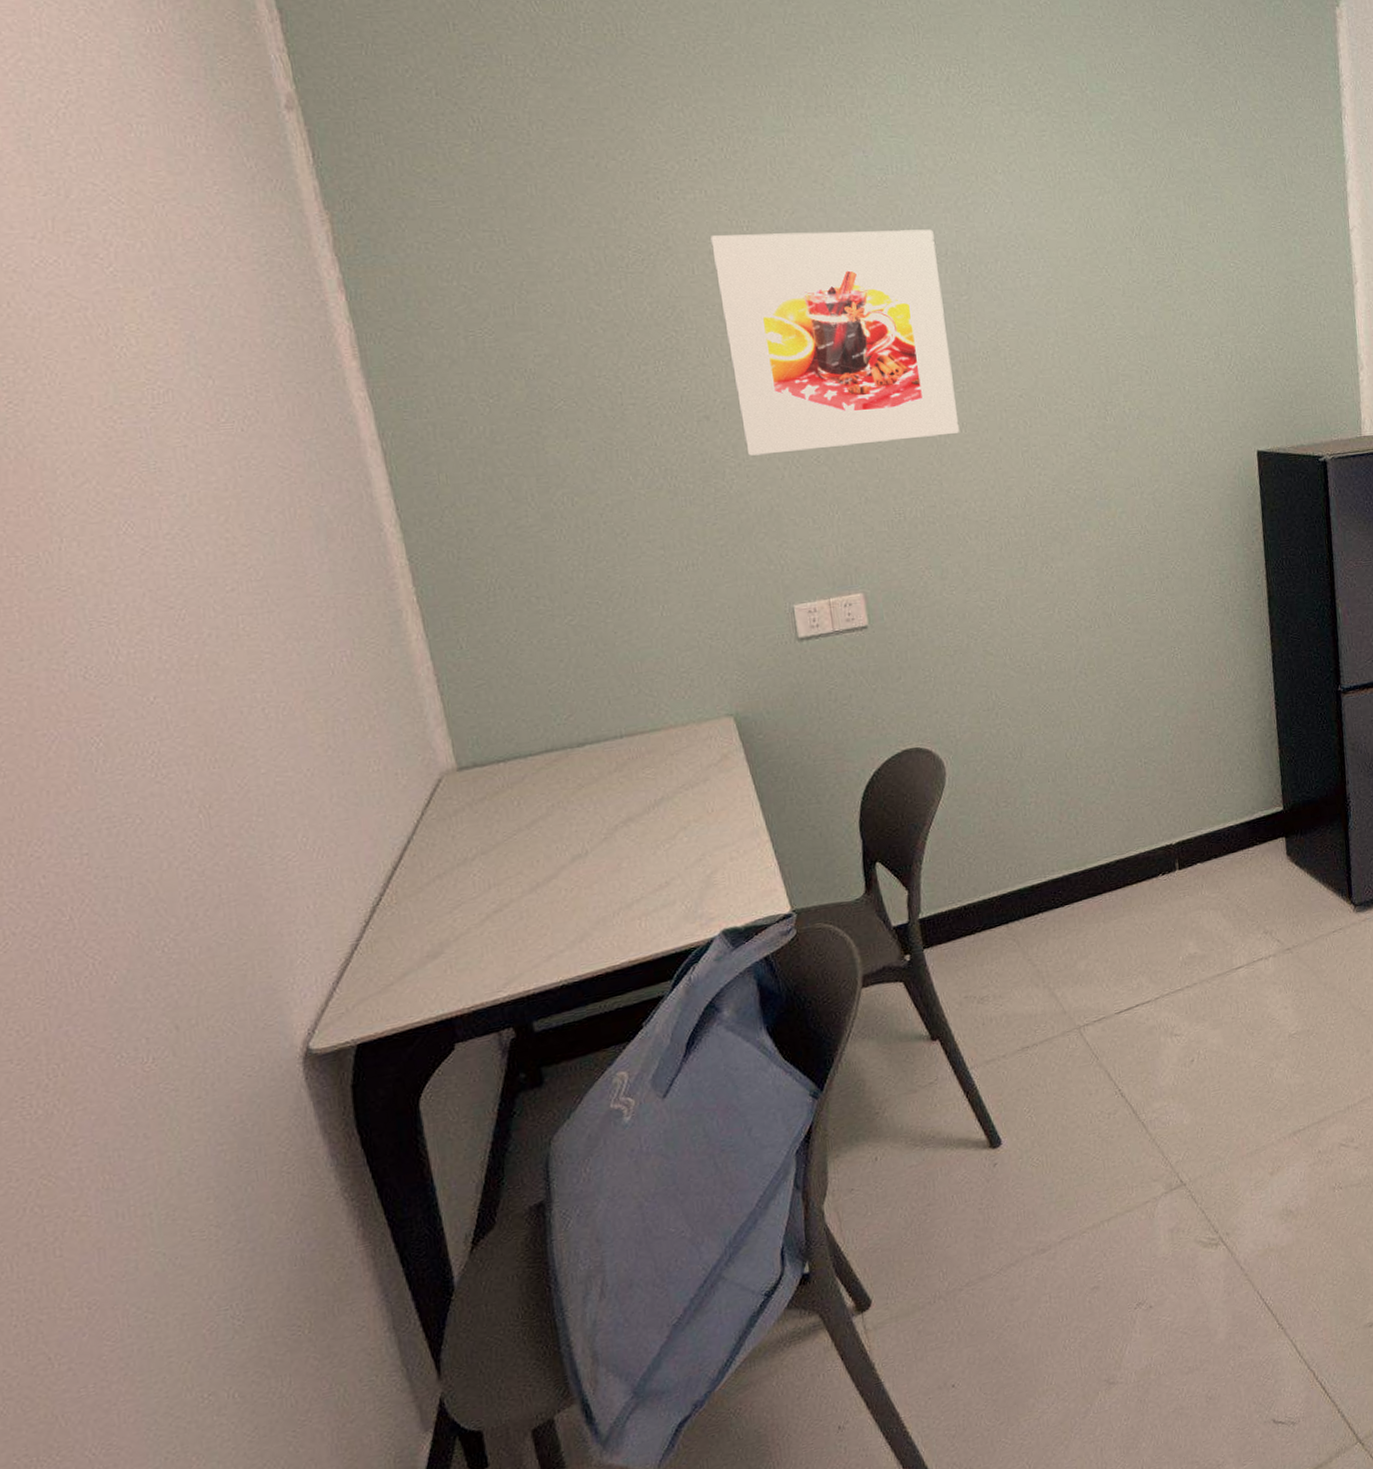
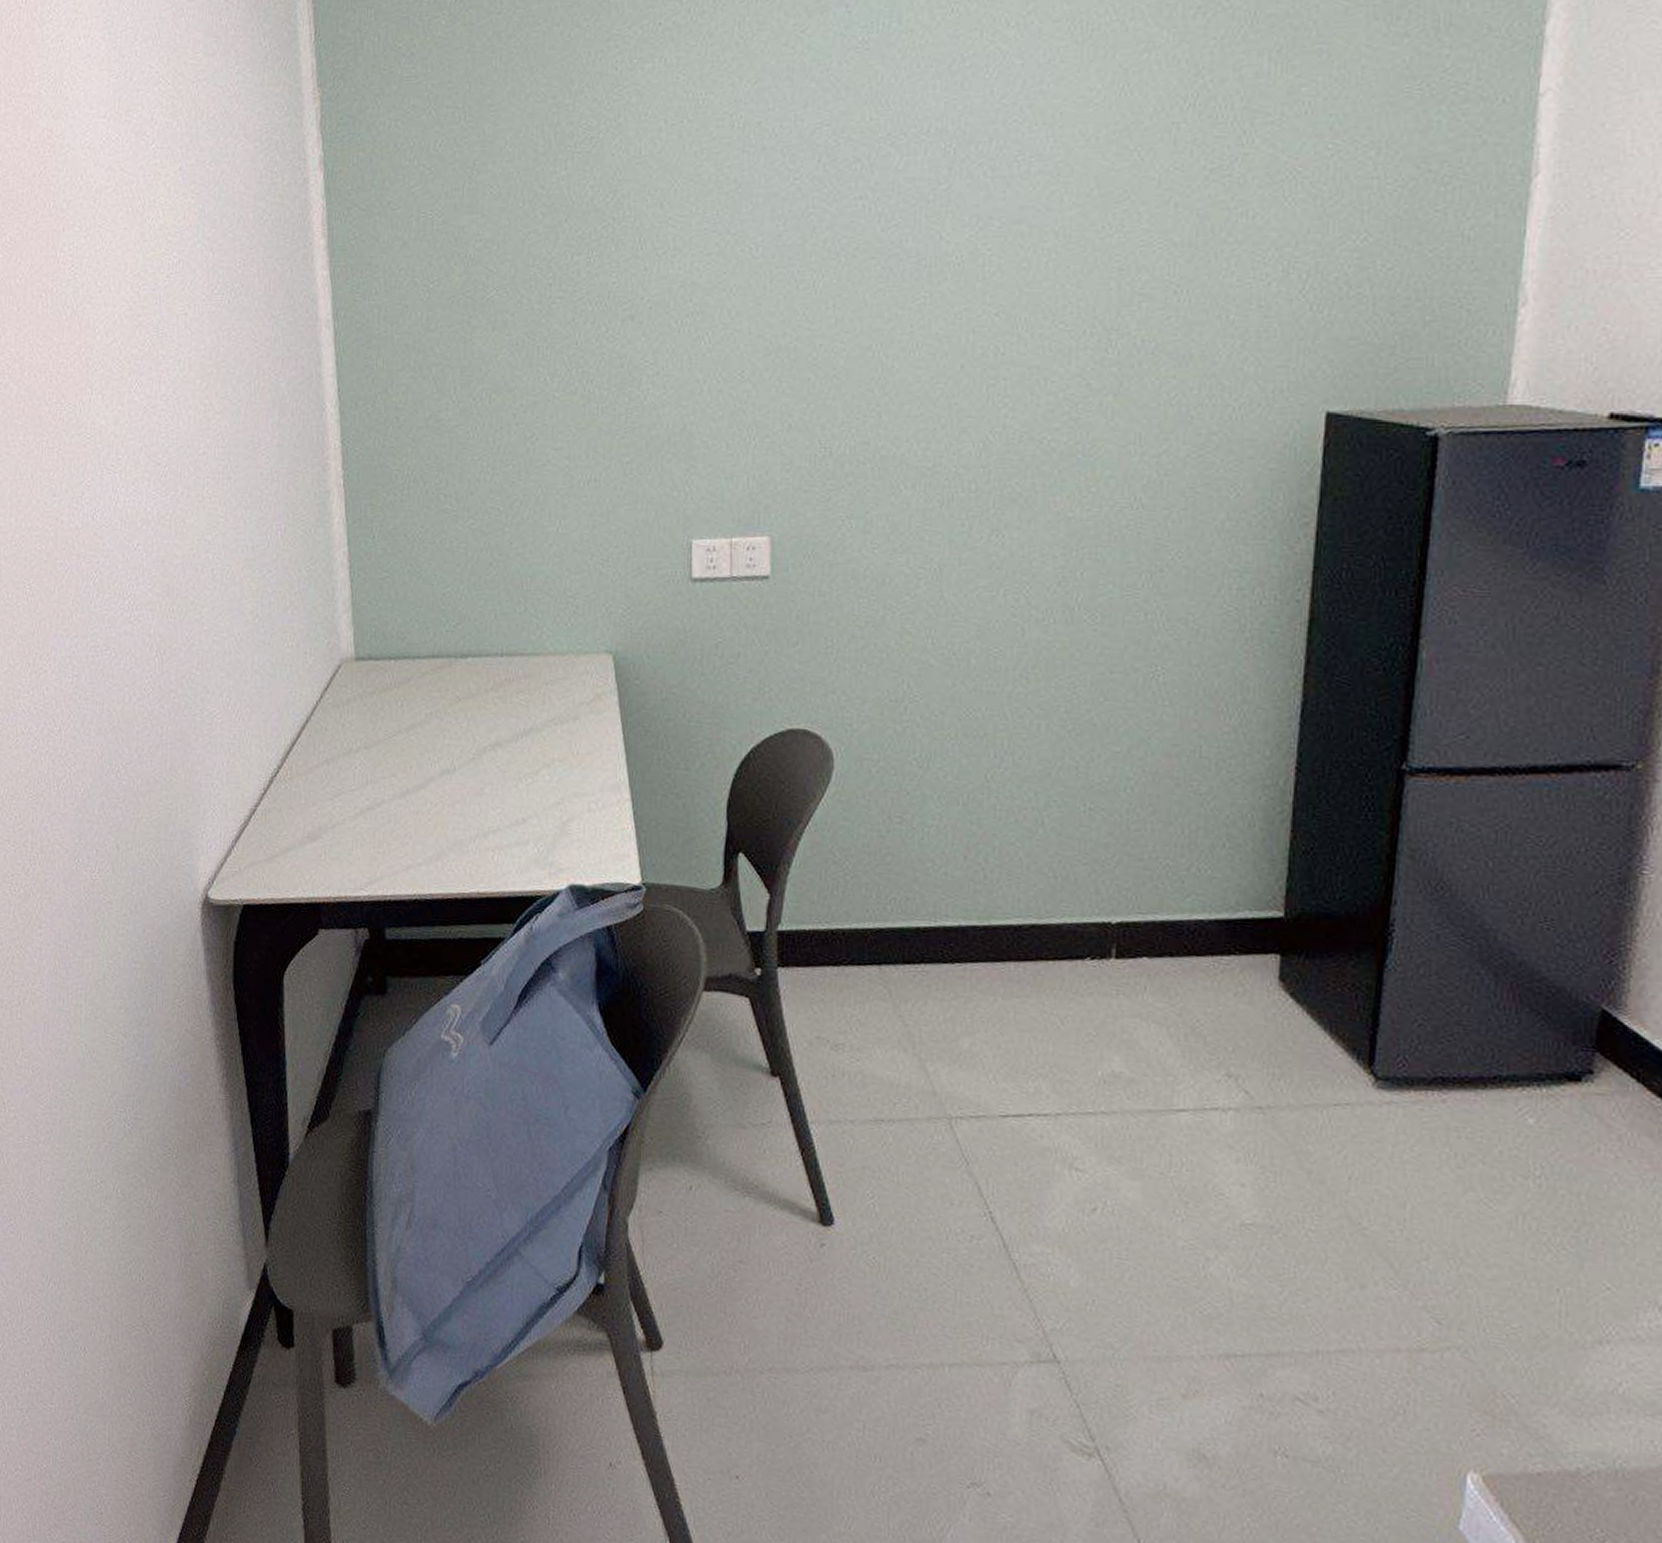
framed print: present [710,229,960,456] -> none [663,100,917,364]

